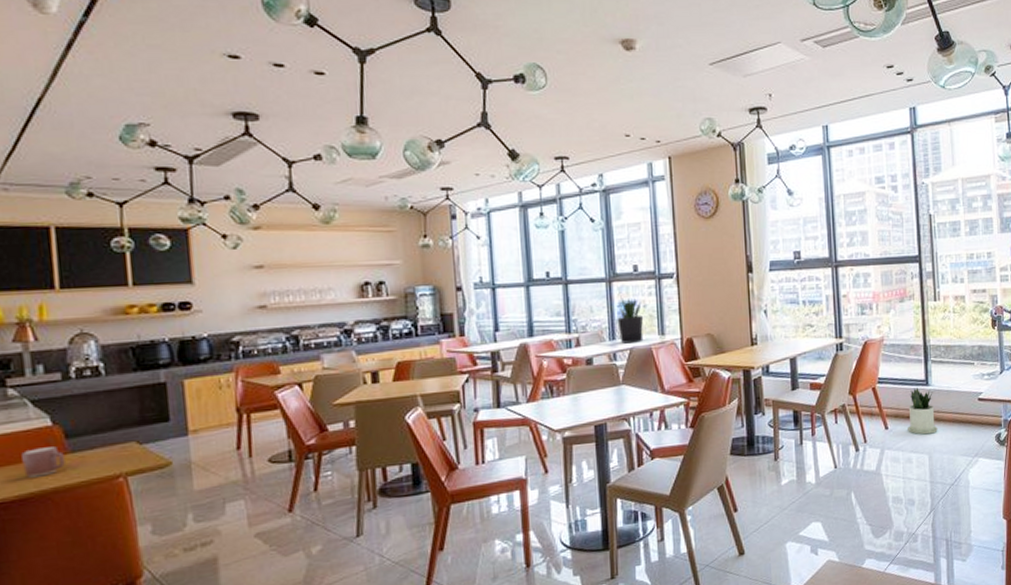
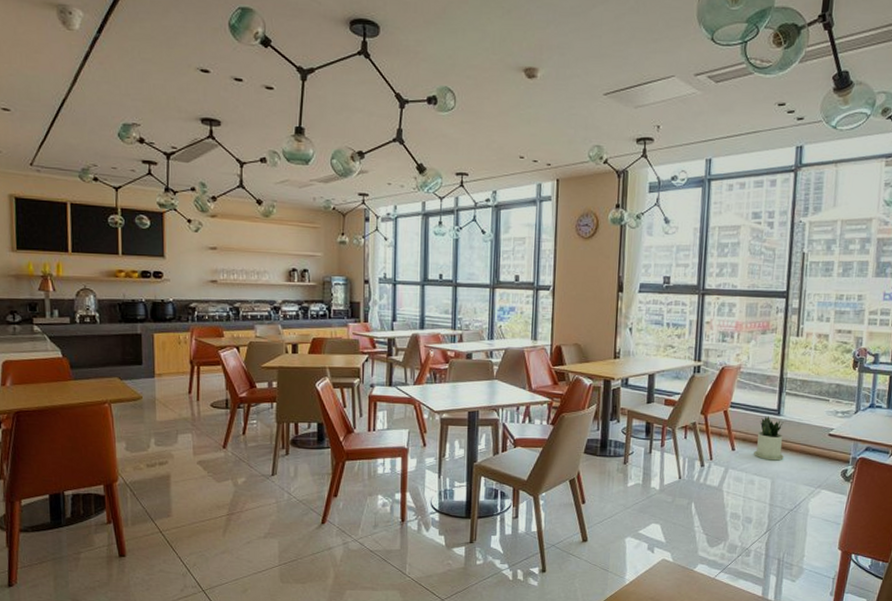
mug: present [21,446,65,478] -> none [41,373,70,395]
planter: present [617,295,644,344] -> none [496,301,519,344]

